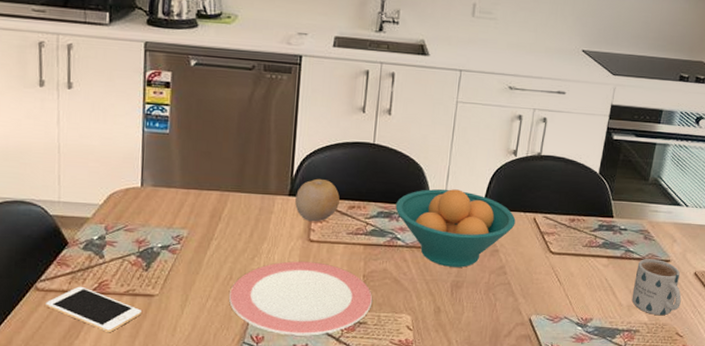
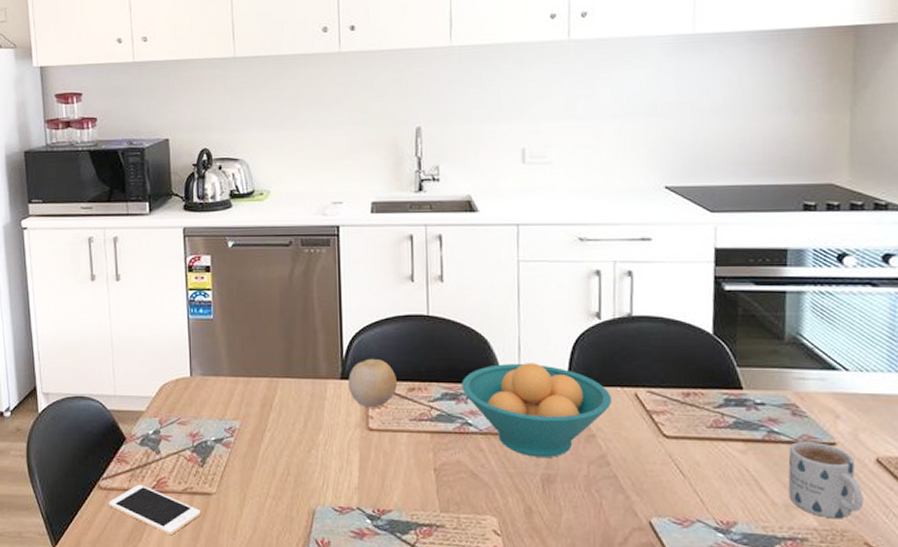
plate: present [229,261,373,336] -> none [289,453,449,541]

